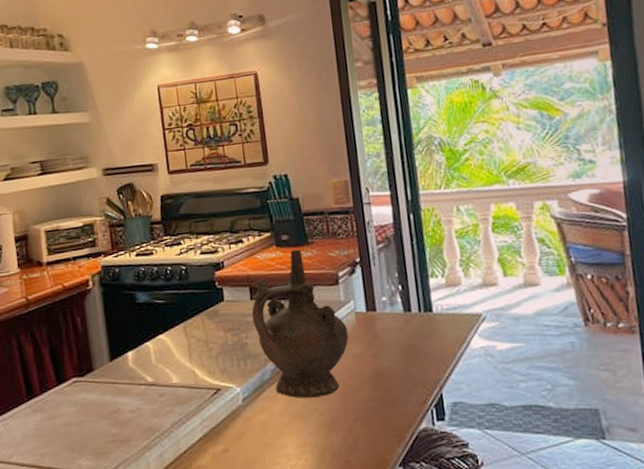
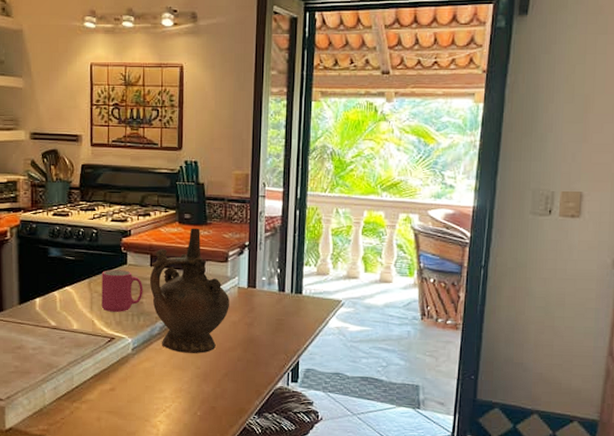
mug: none [197,308,247,359] -> present [101,270,143,312]

